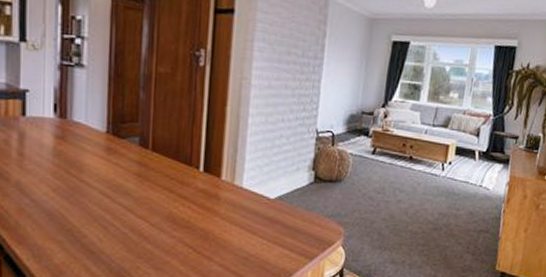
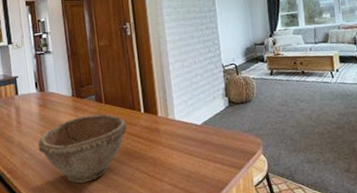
bowl: none [46,161,177,248] -> present [38,114,127,183]

